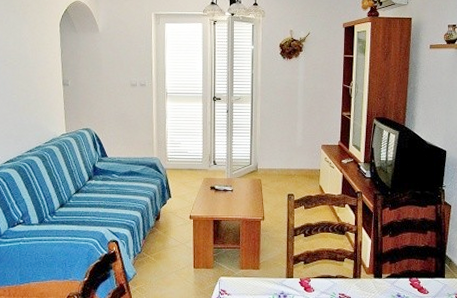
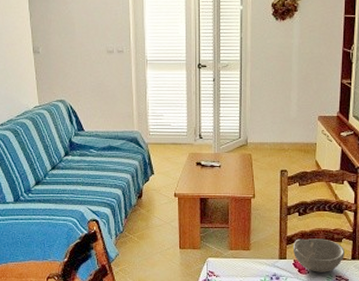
bowl: none [299,258,347,290] -> present [293,238,344,272]

